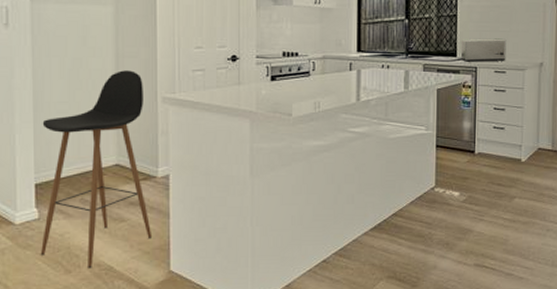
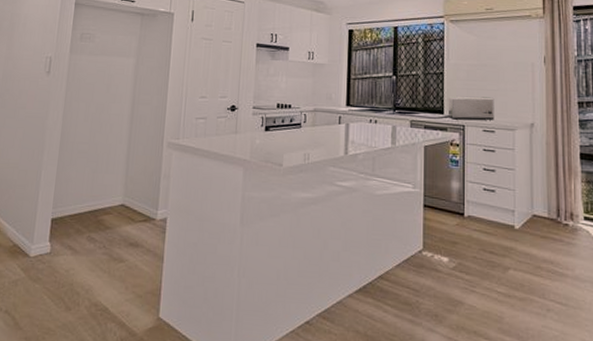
bar stool: present [40,70,153,269] -> none [46,116,153,308]

